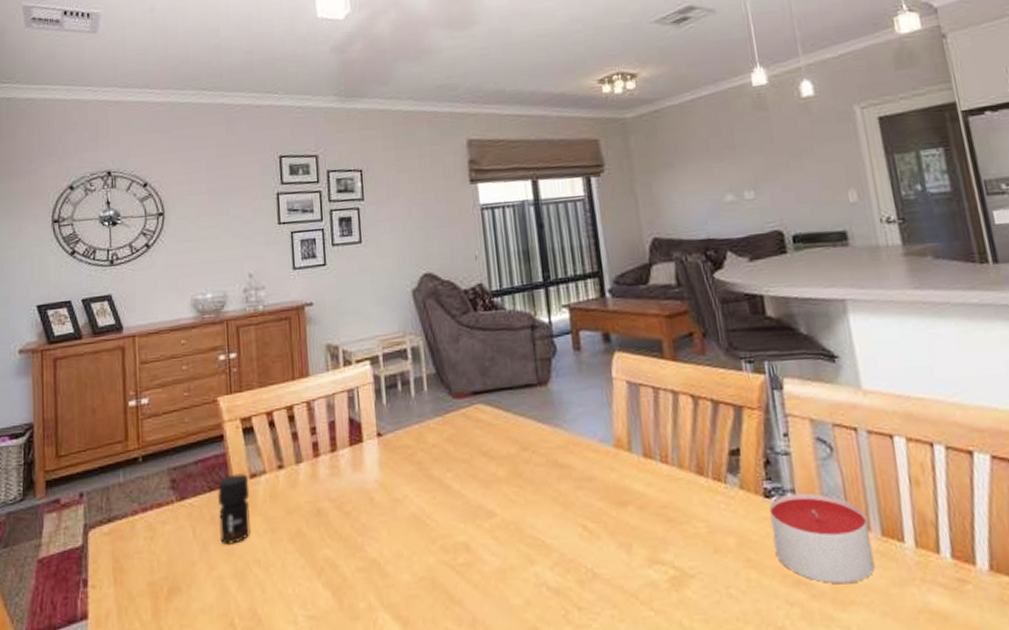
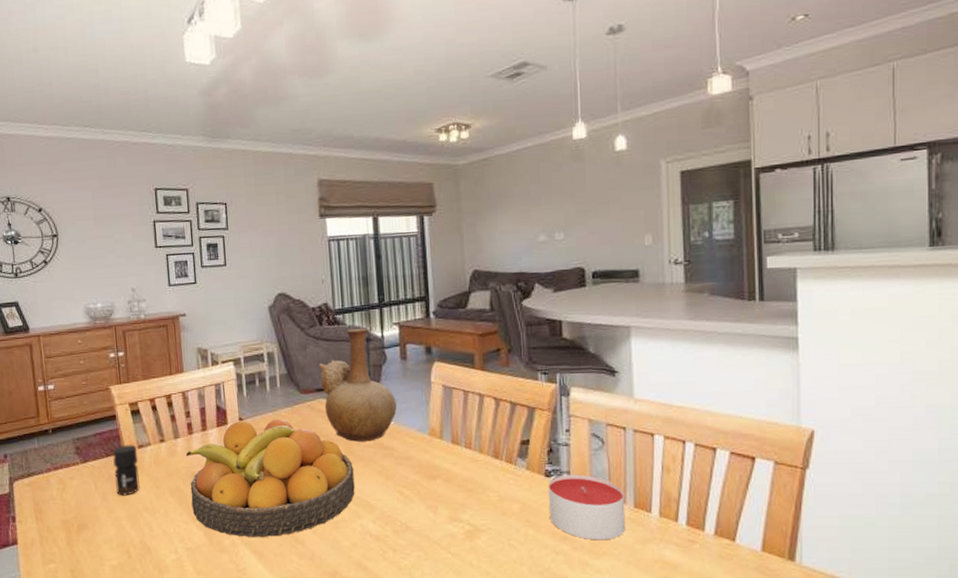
fruit bowl: none [310,432,526,598] -> present [186,418,355,538]
vase: none [474,312,572,460] -> present [319,328,397,442]

